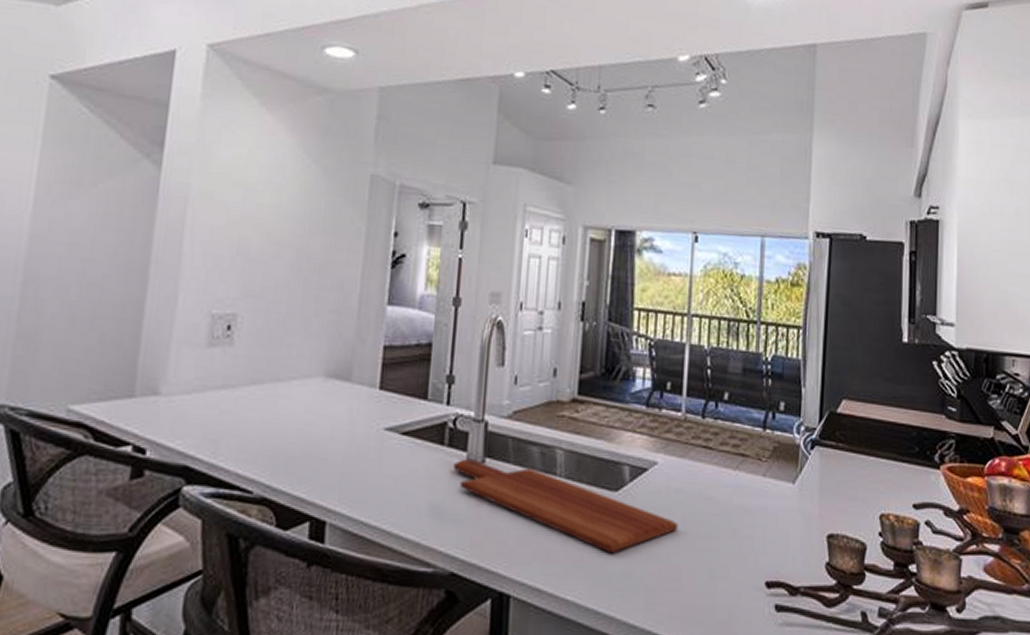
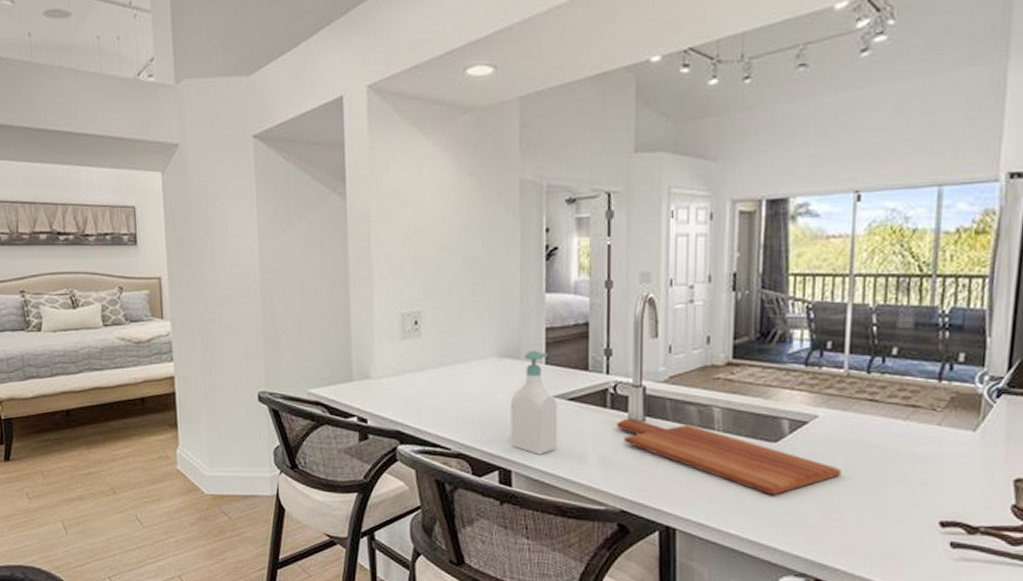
soap bottle: none [328,371,389,502] -> present [510,350,558,455]

